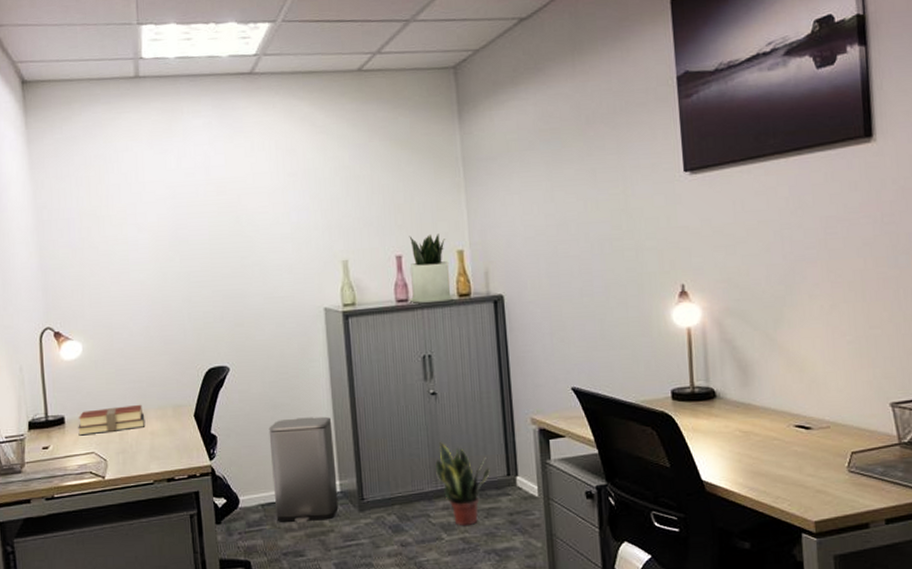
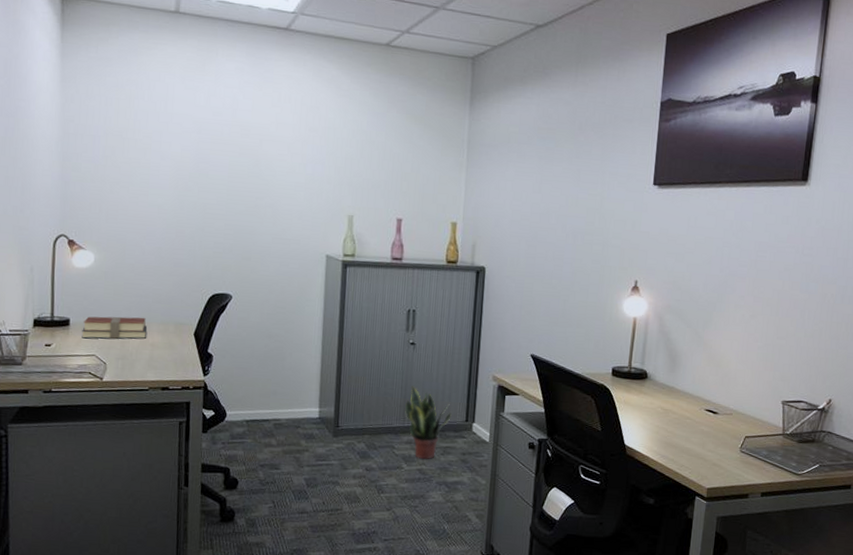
pedal bin: present [268,416,339,522] -> none [258,348,320,441]
planter: present [409,234,454,305] -> none [403,202,443,267]

